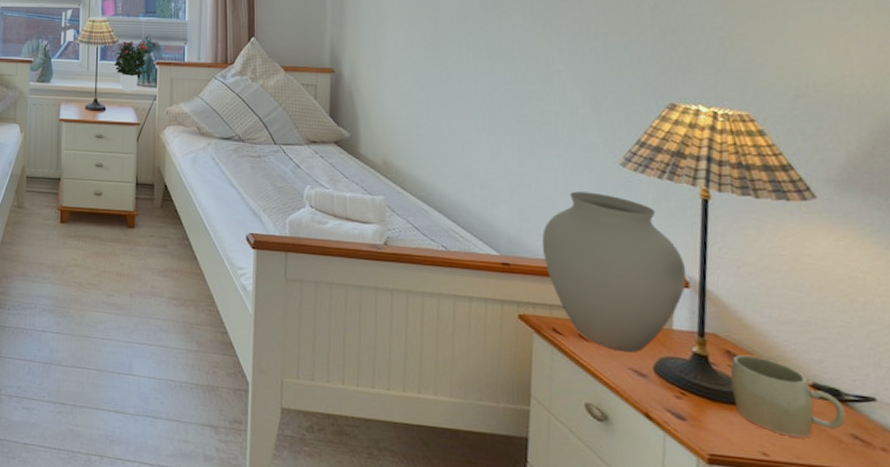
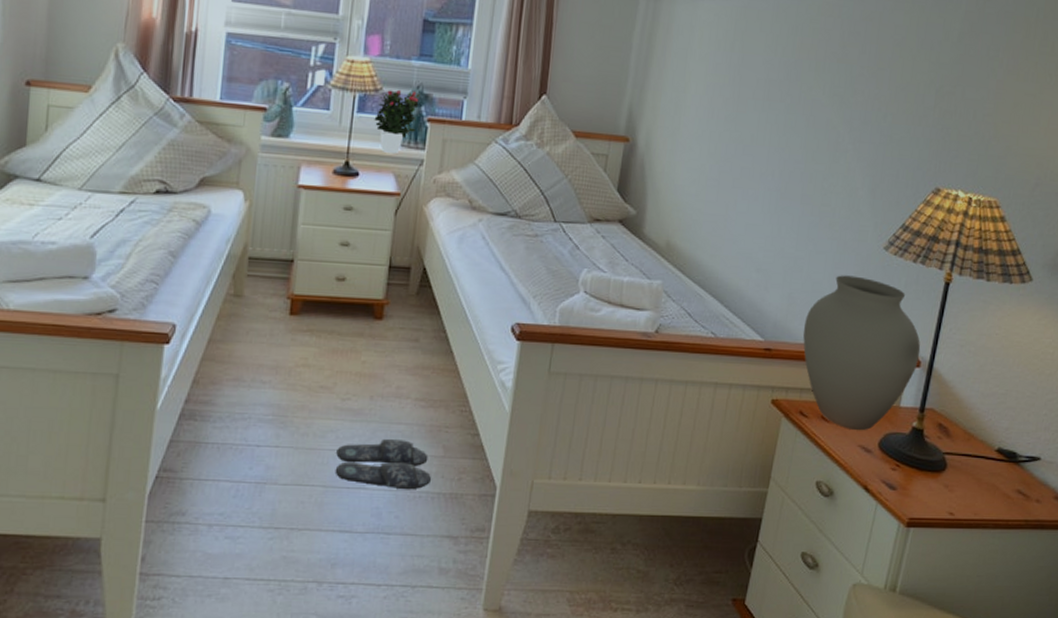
slippers: none [106,332,188,379] -> present [336,439,431,490]
mug: present [730,354,847,438] -> none [936,426,1017,497]

